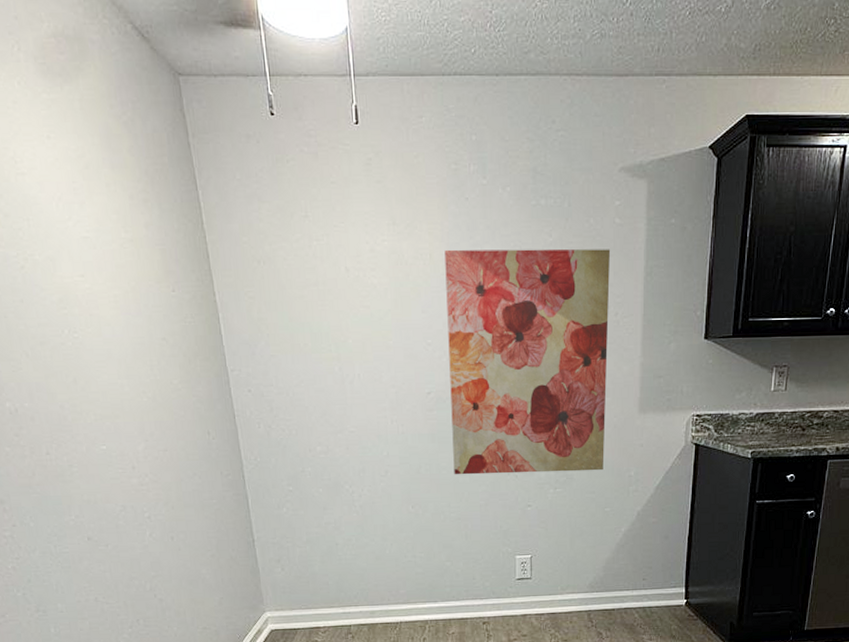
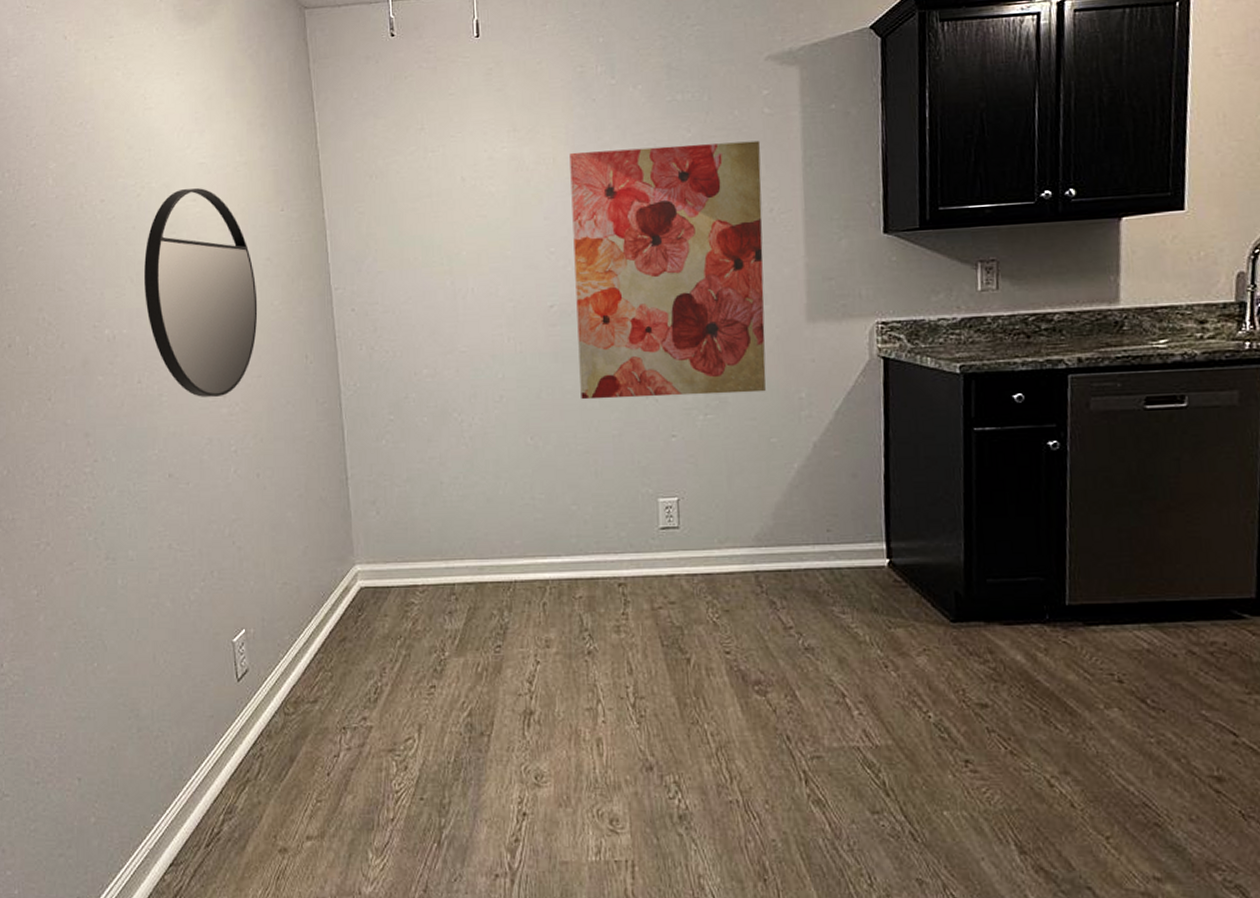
home mirror: none [37,264,159,468] -> present [144,188,258,397]

